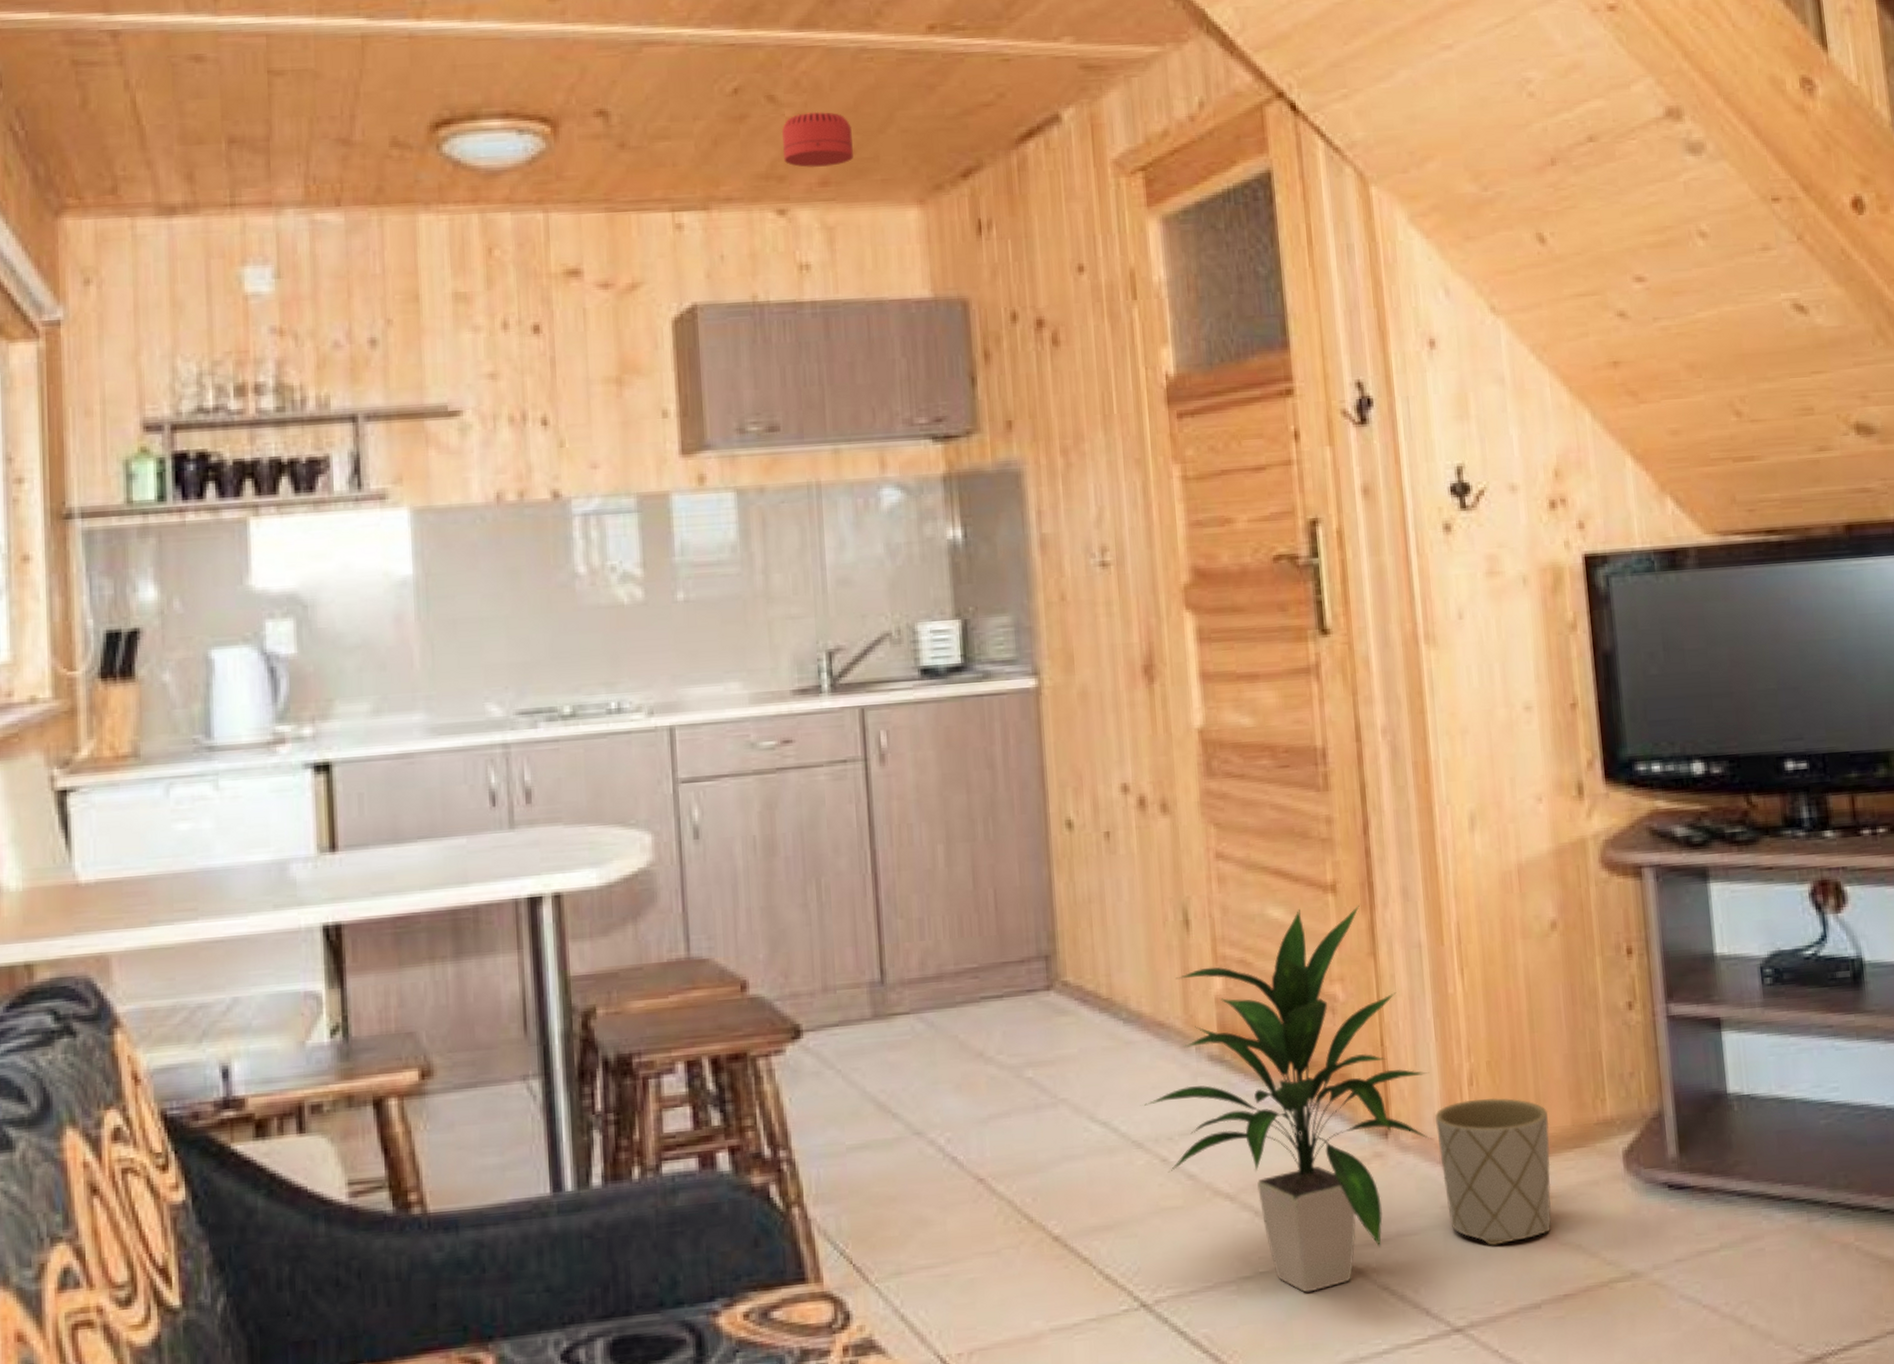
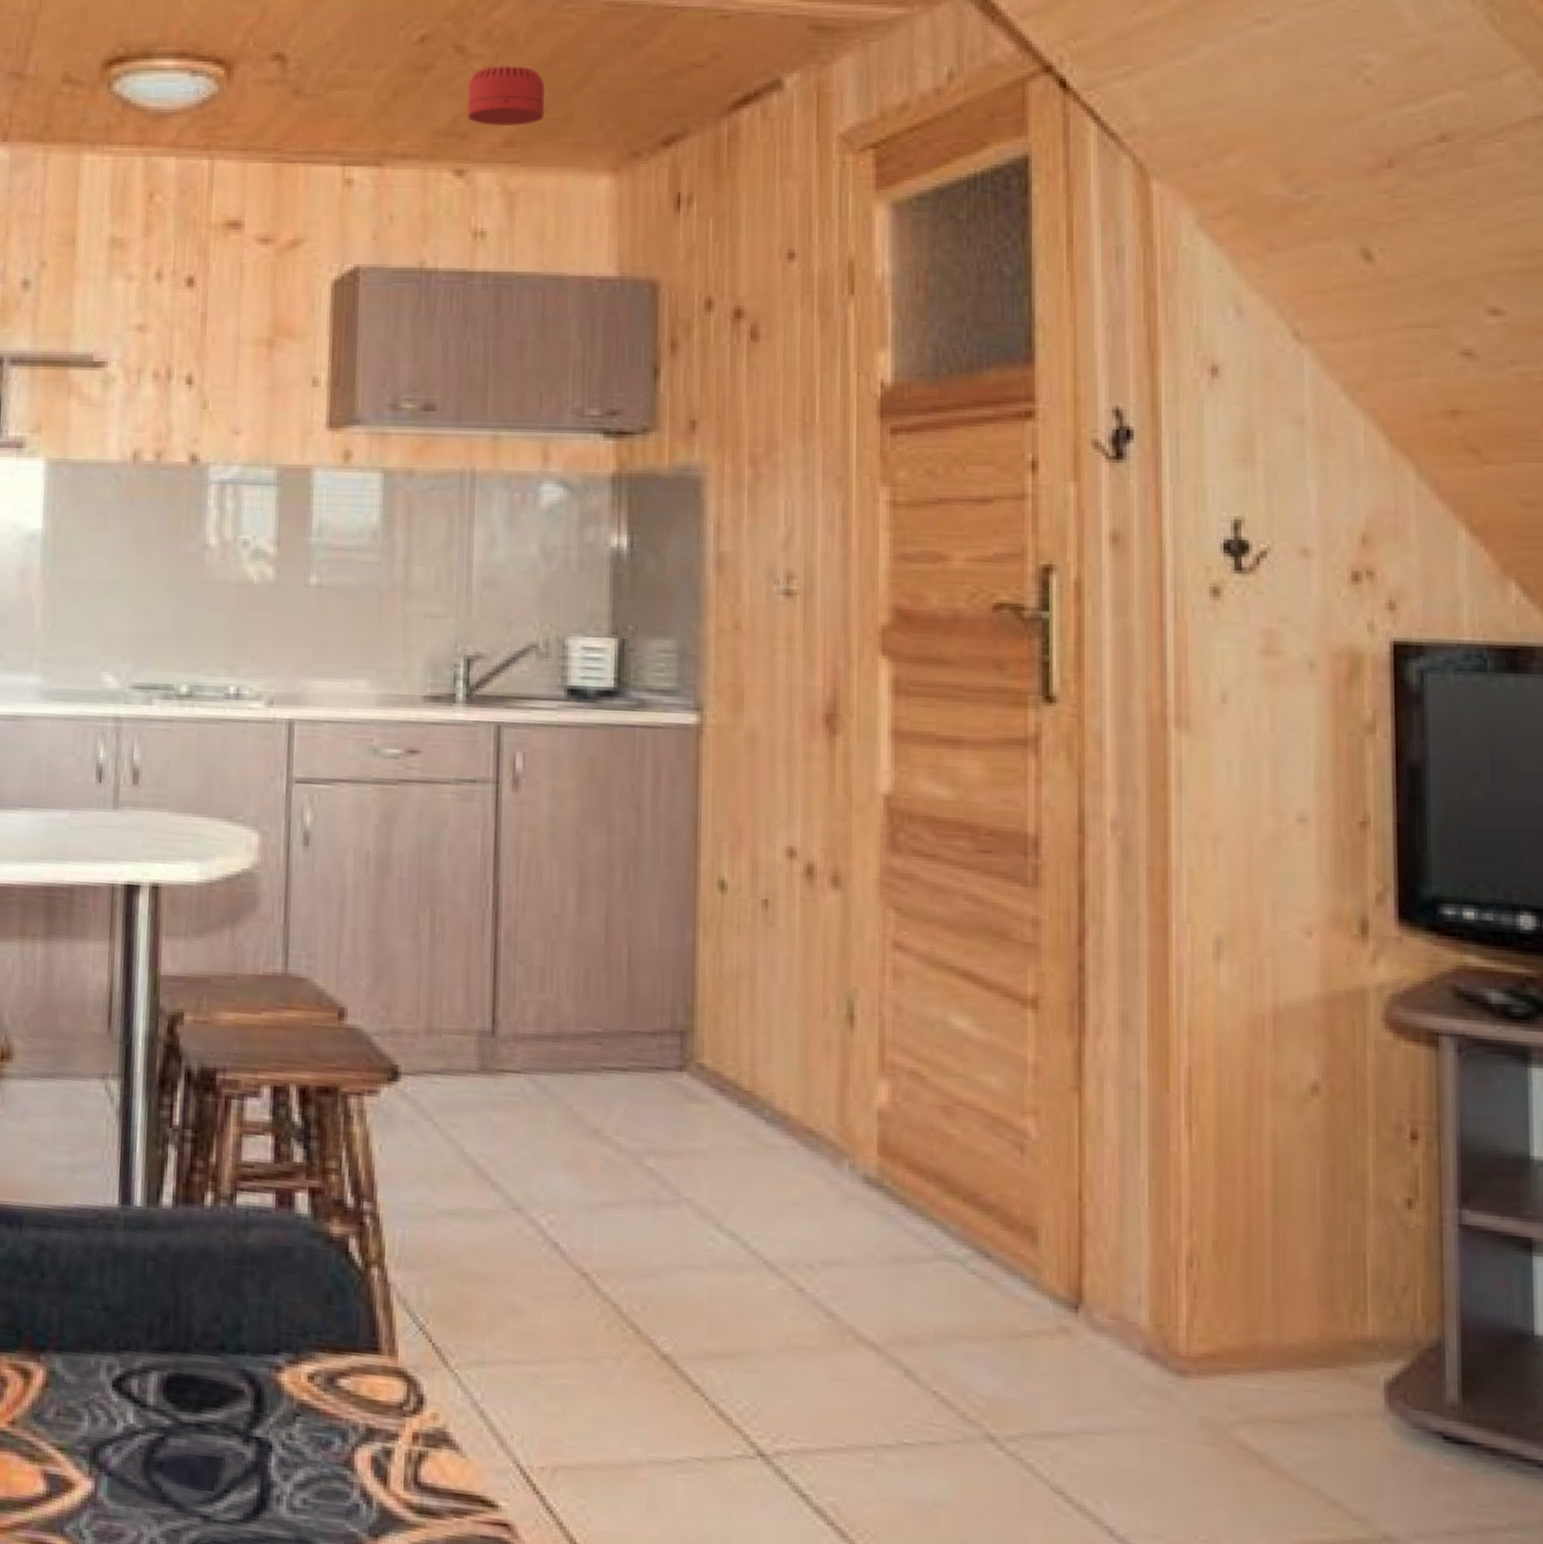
indoor plant: present [1144,904,1431,1293] -> none [782,1022,1138,1479]
planter: present [1435,1097,1552,1246] -> none [1141,1283,1289,1468]

